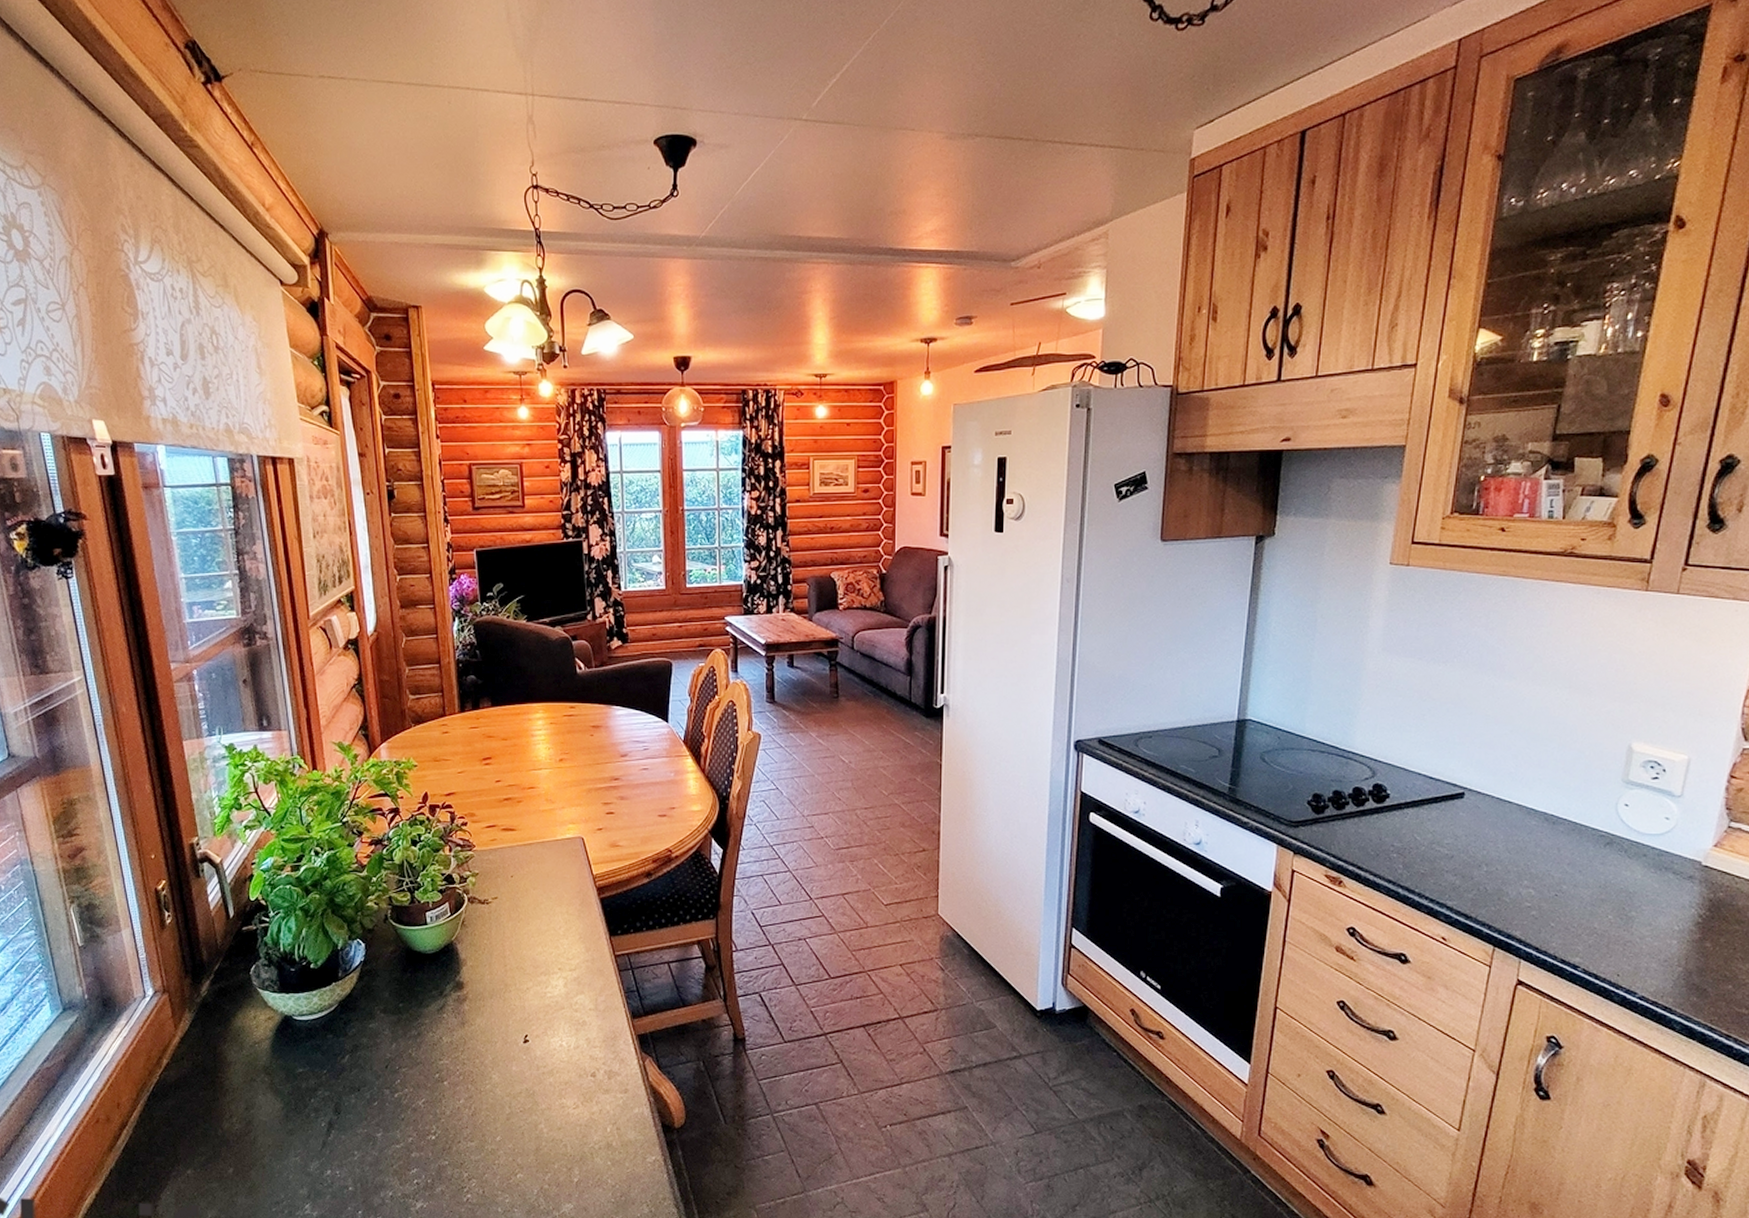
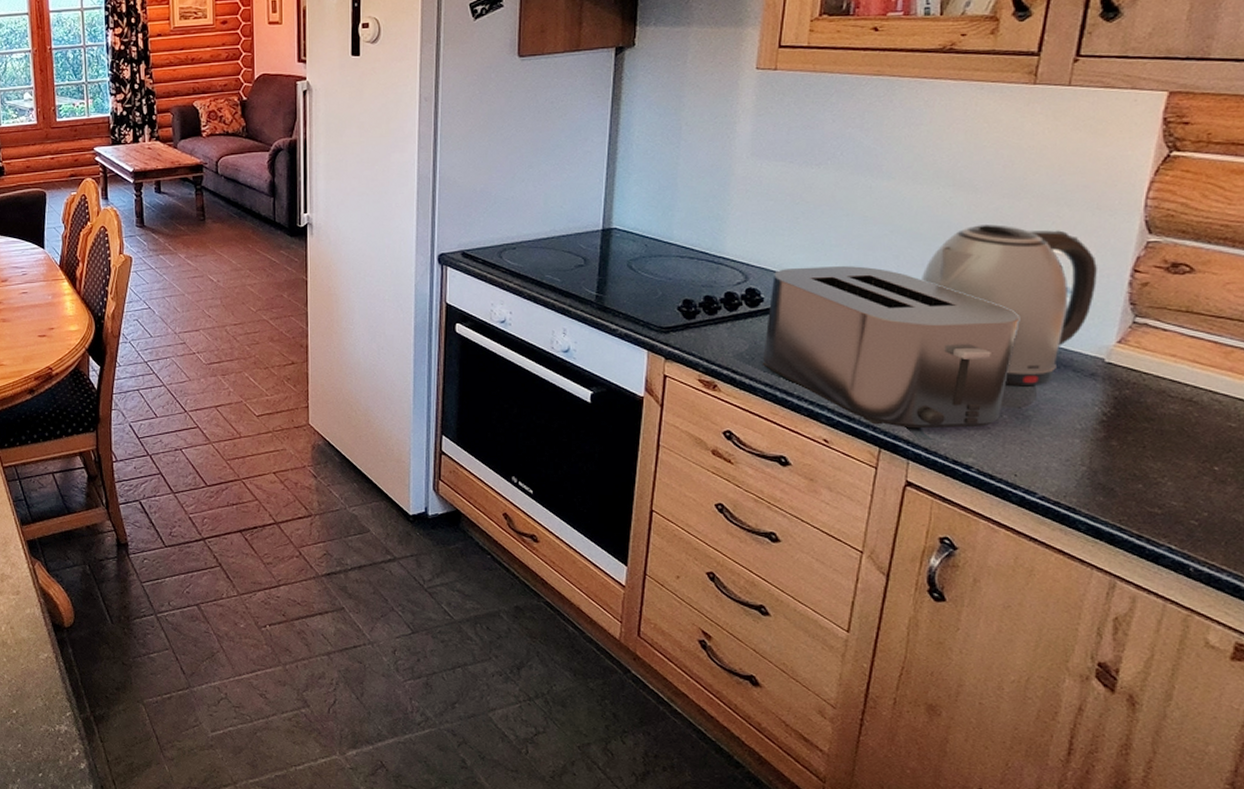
toaster: none [1386,764,1626,928] -> present [762,266,1019,429]
kettle: none [1536,727,1698,888] -> present [920,224,1097,387]

